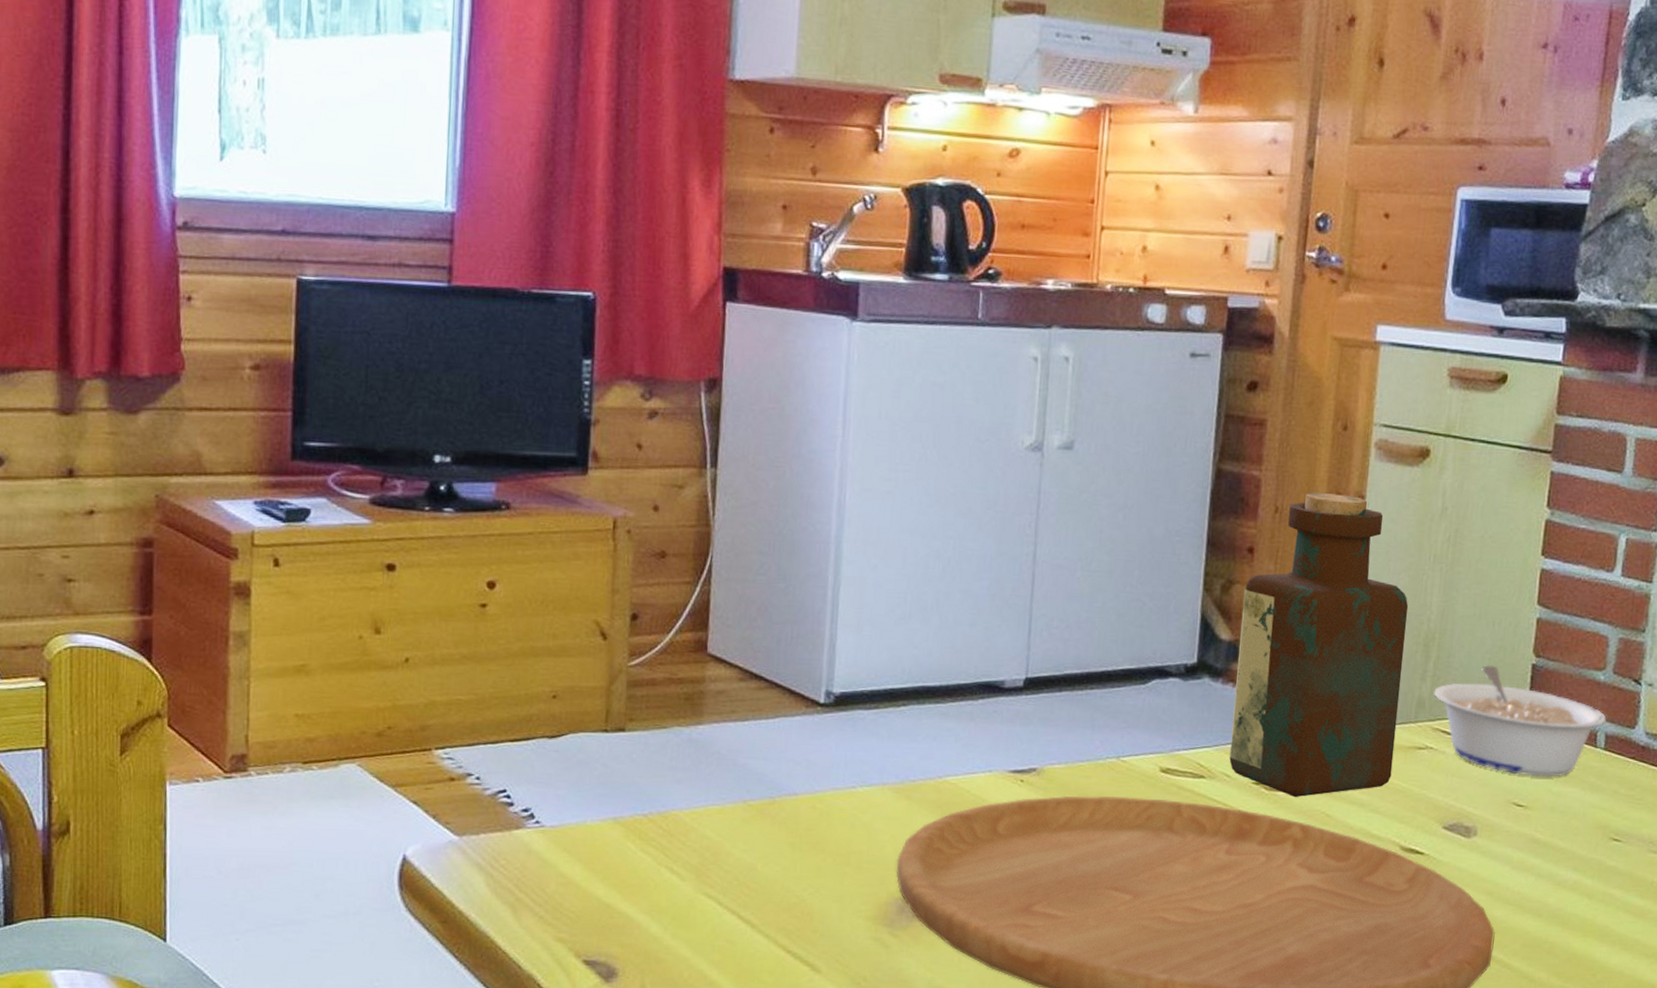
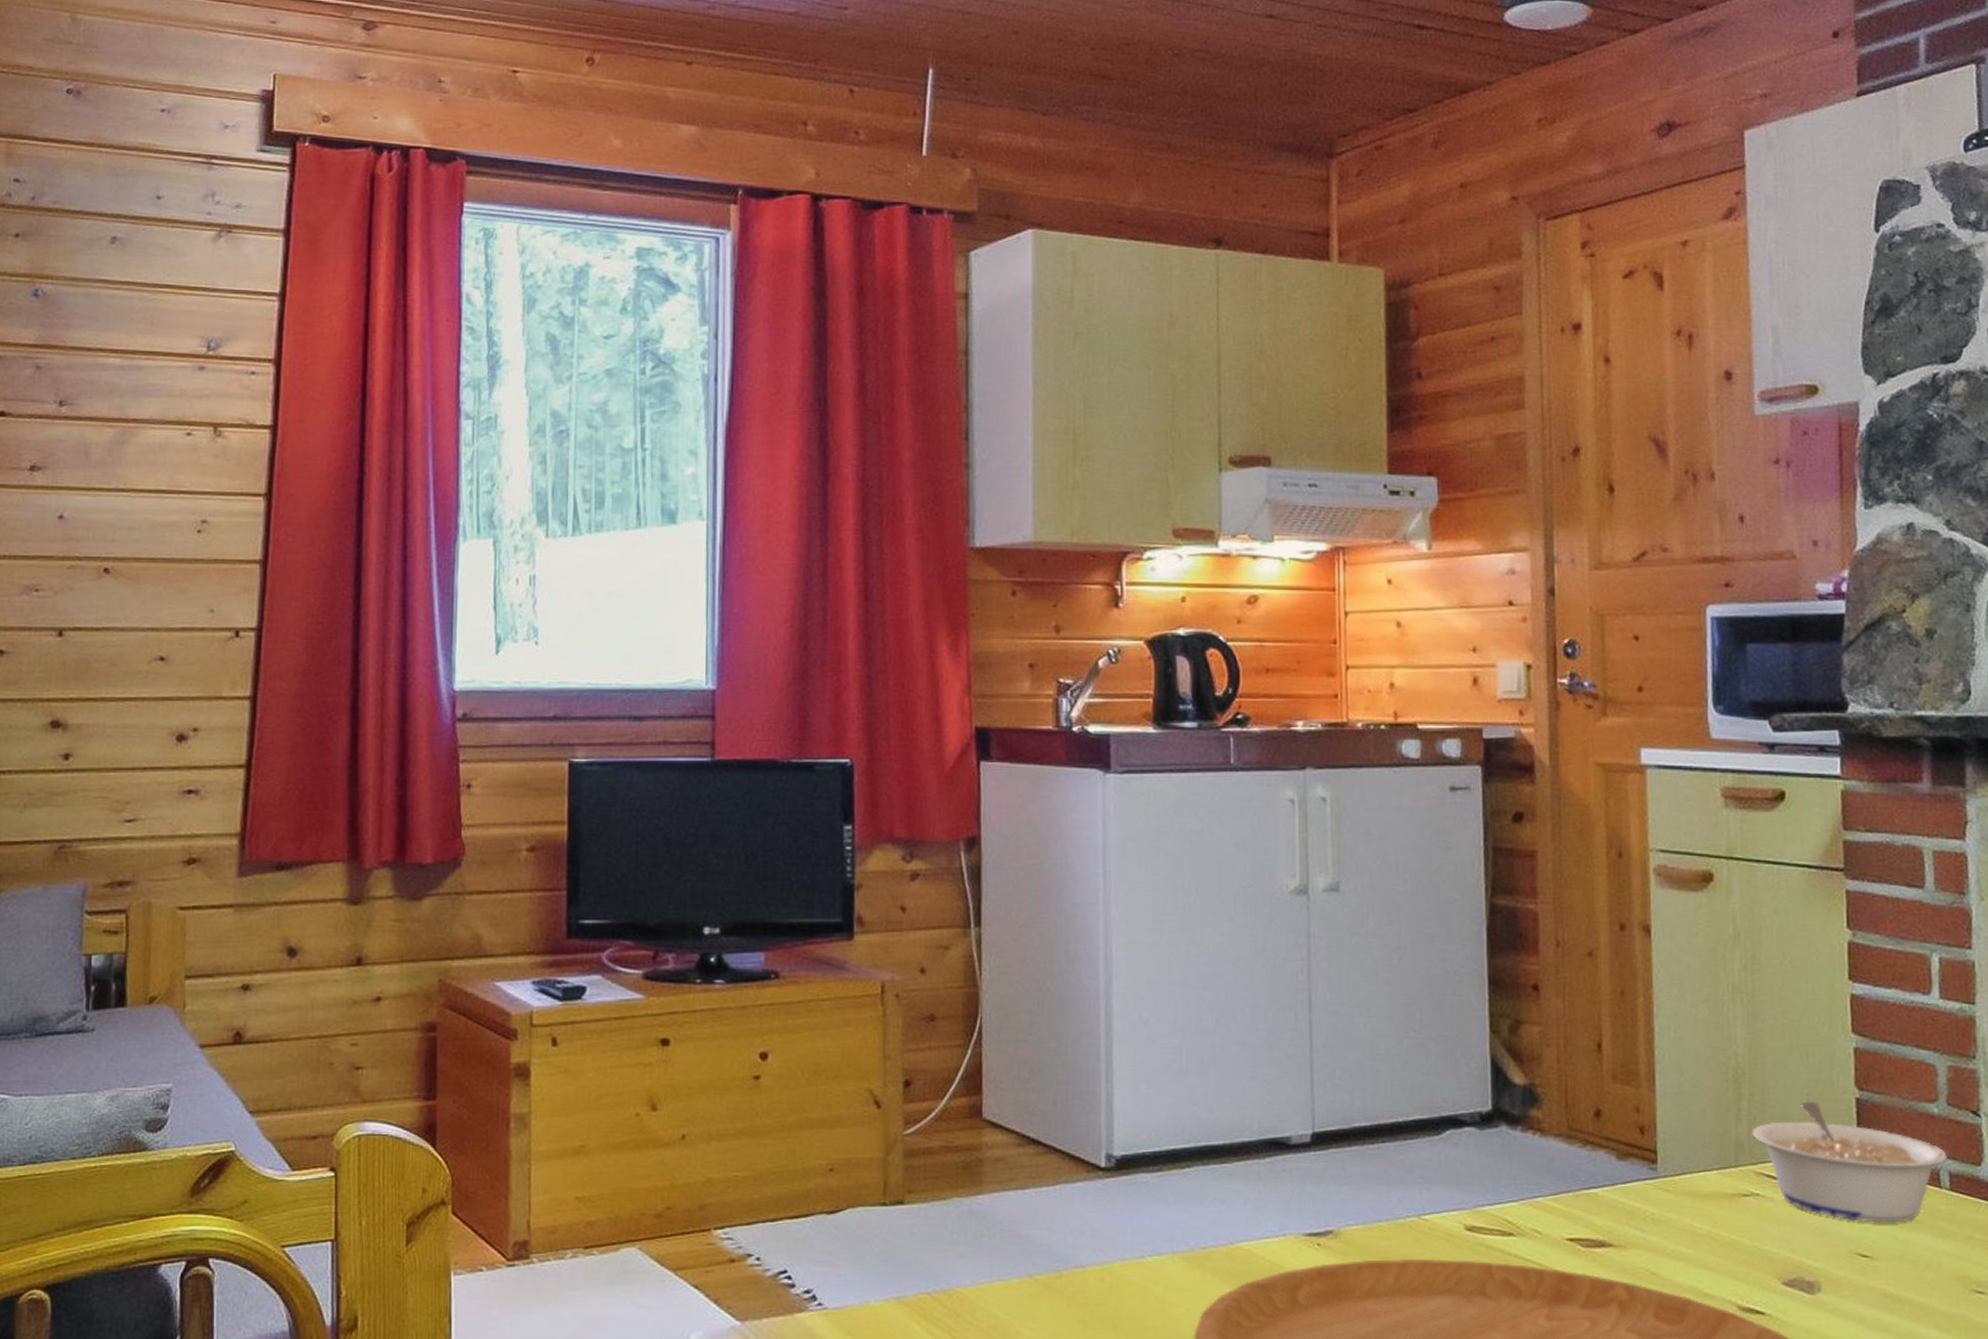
bottle: present [1229,493,1409,797] -> none [1533,924,1718,1253]

